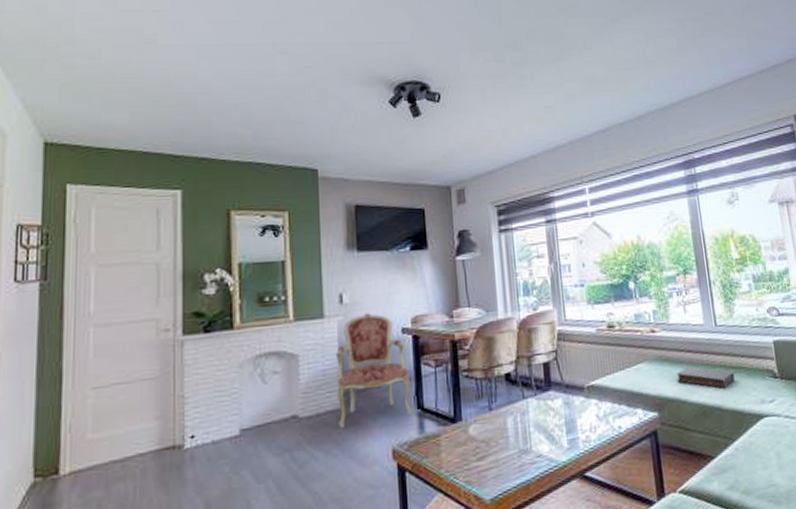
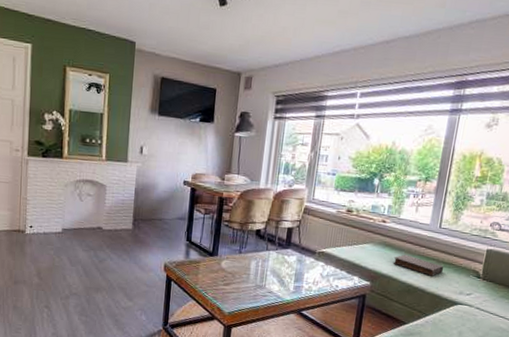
armchair: present [335,313,413,428] -> none [130,164,184,244]

